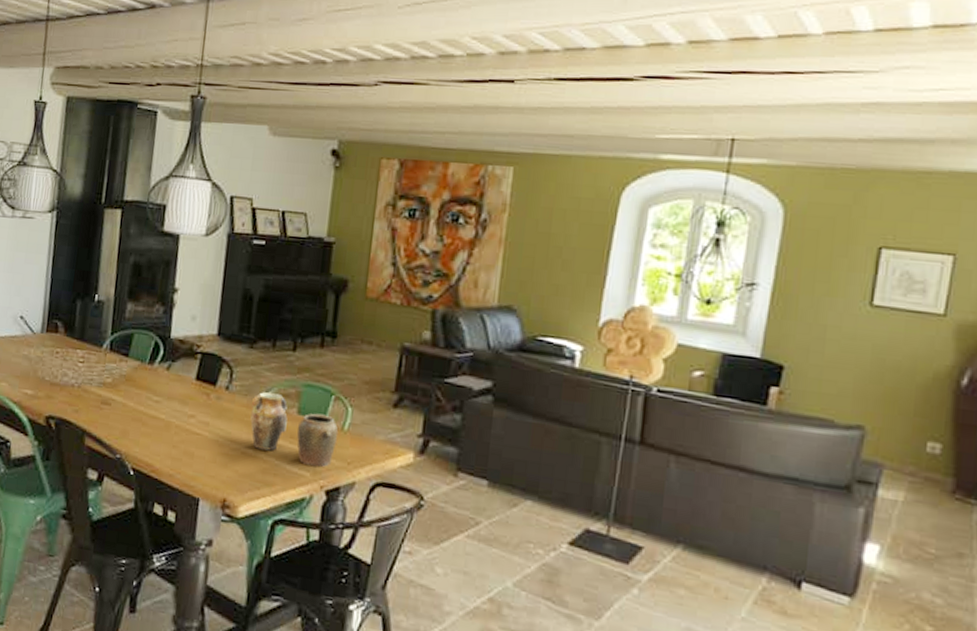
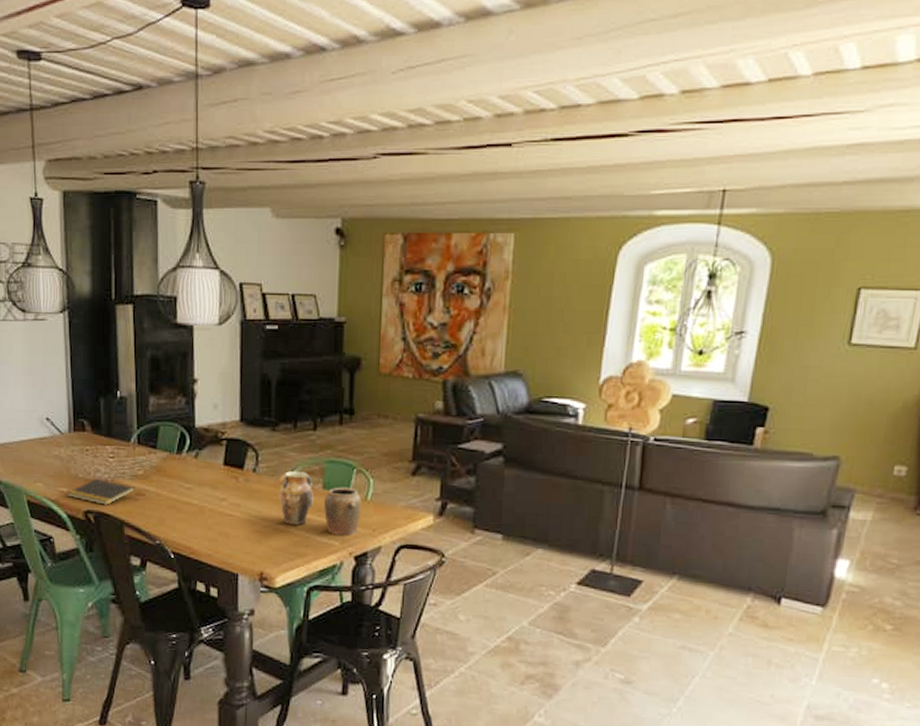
notepad: none [30,382,102,412] -> present [66,478,135,505]

